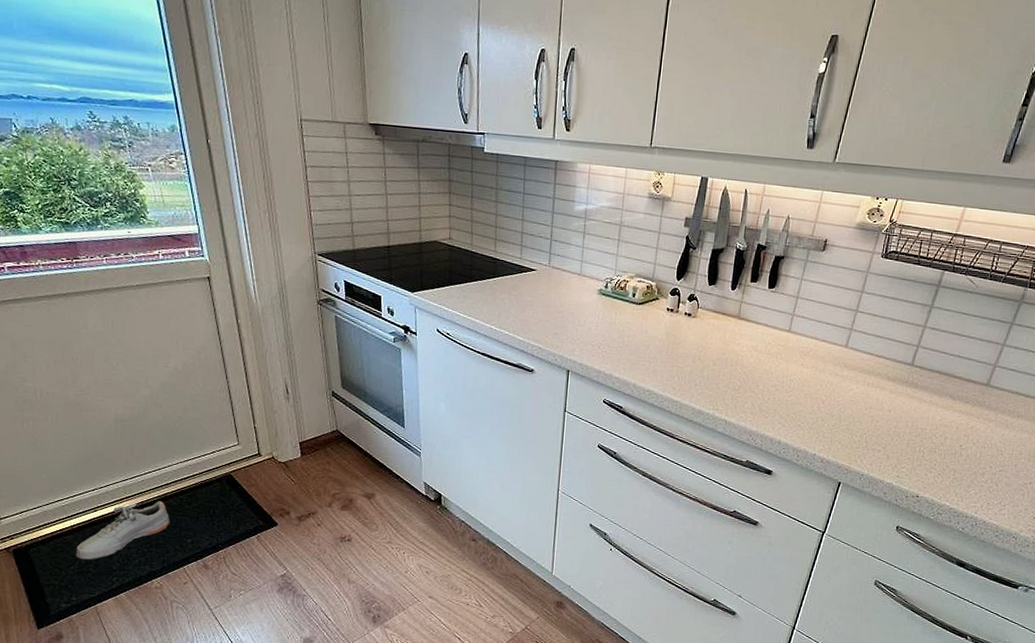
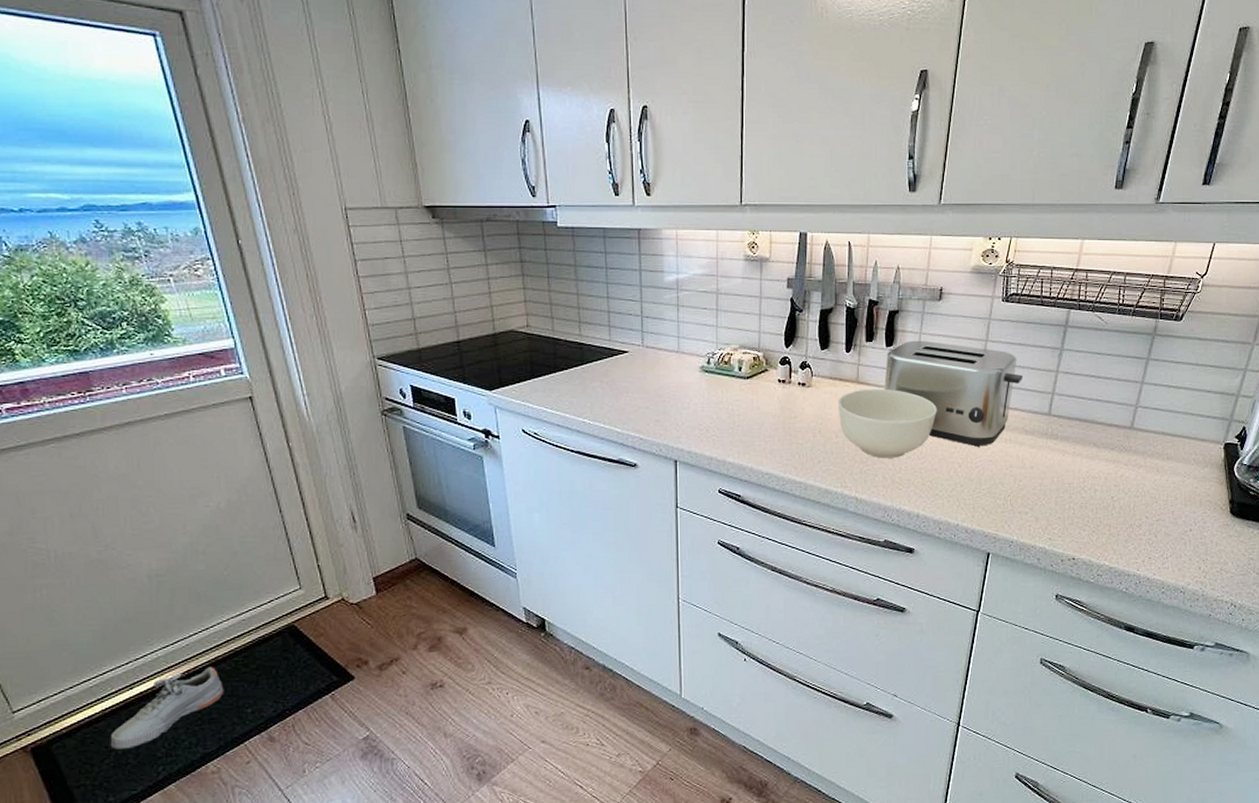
bowl: none [718,324,809,389] -> present [838,388,937,458]
toaster: none [762,285,892,387] -> present [884,340,1023,447]

